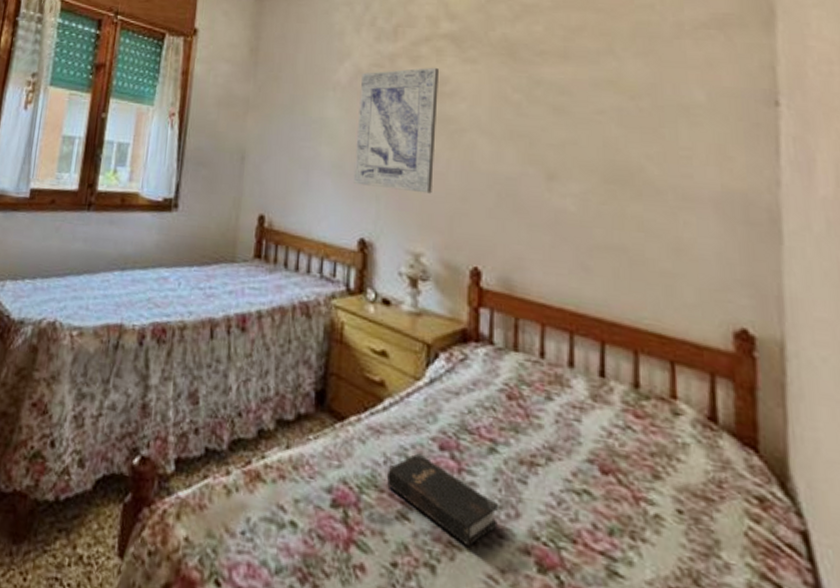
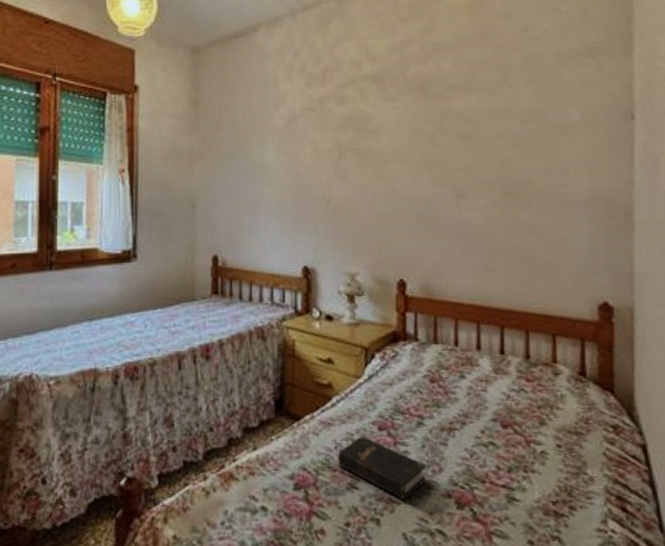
wall art: present [353,67,439,194] -> none [294,107,364,221]

